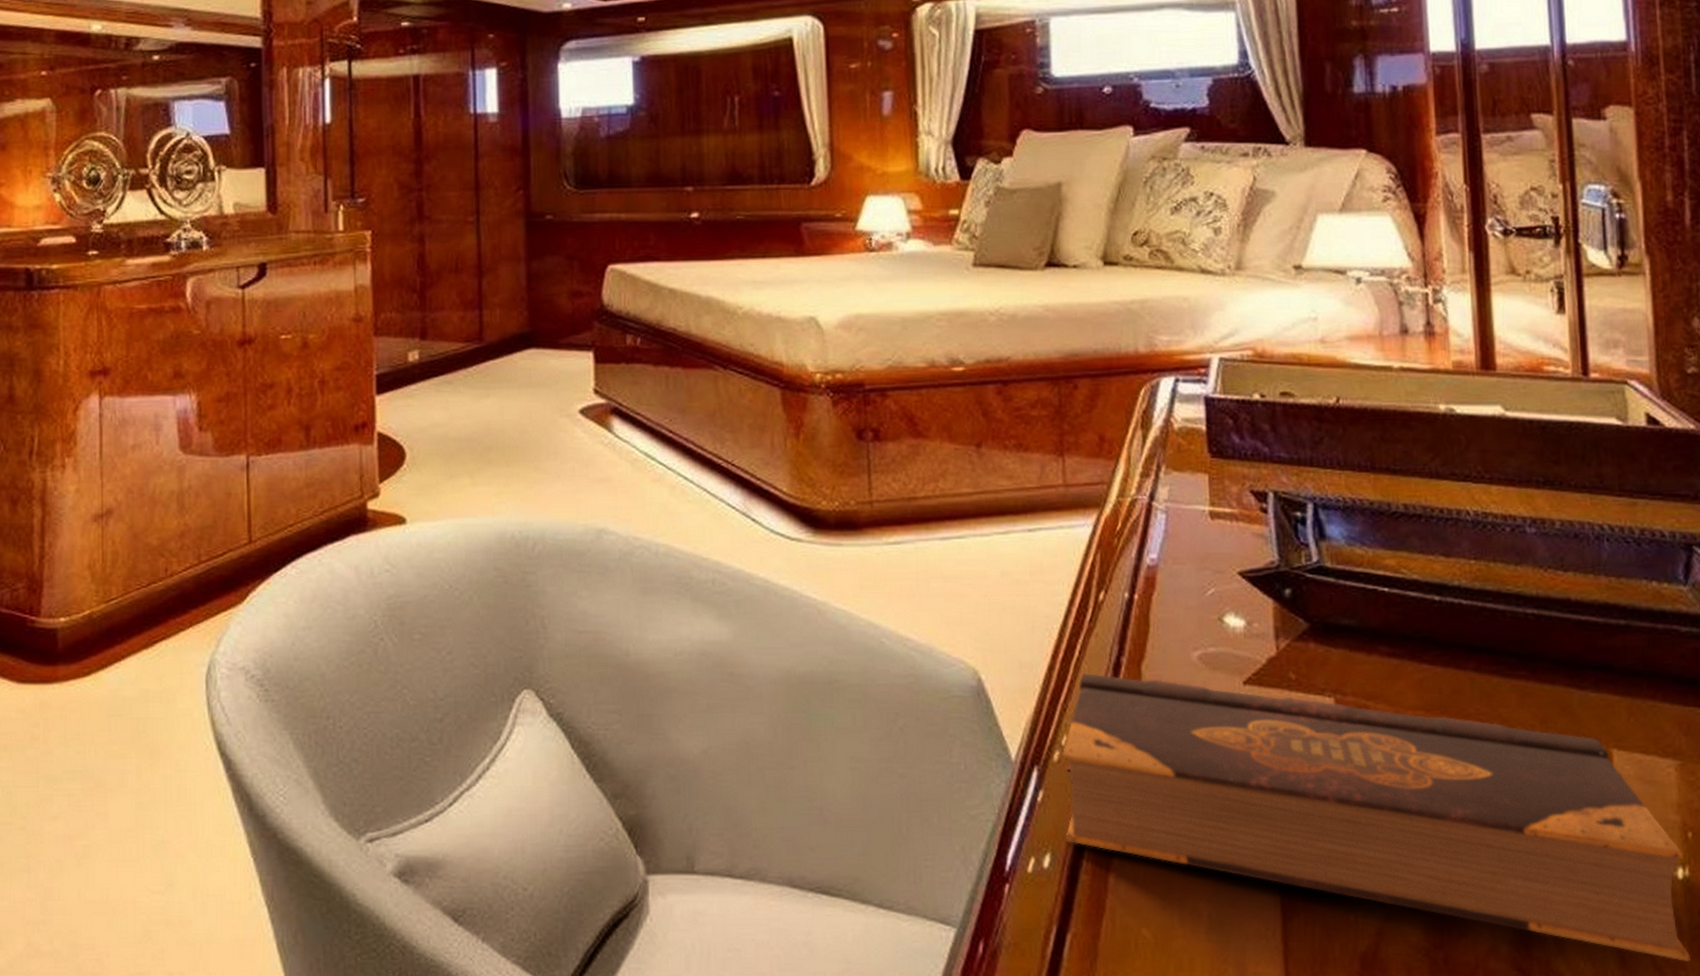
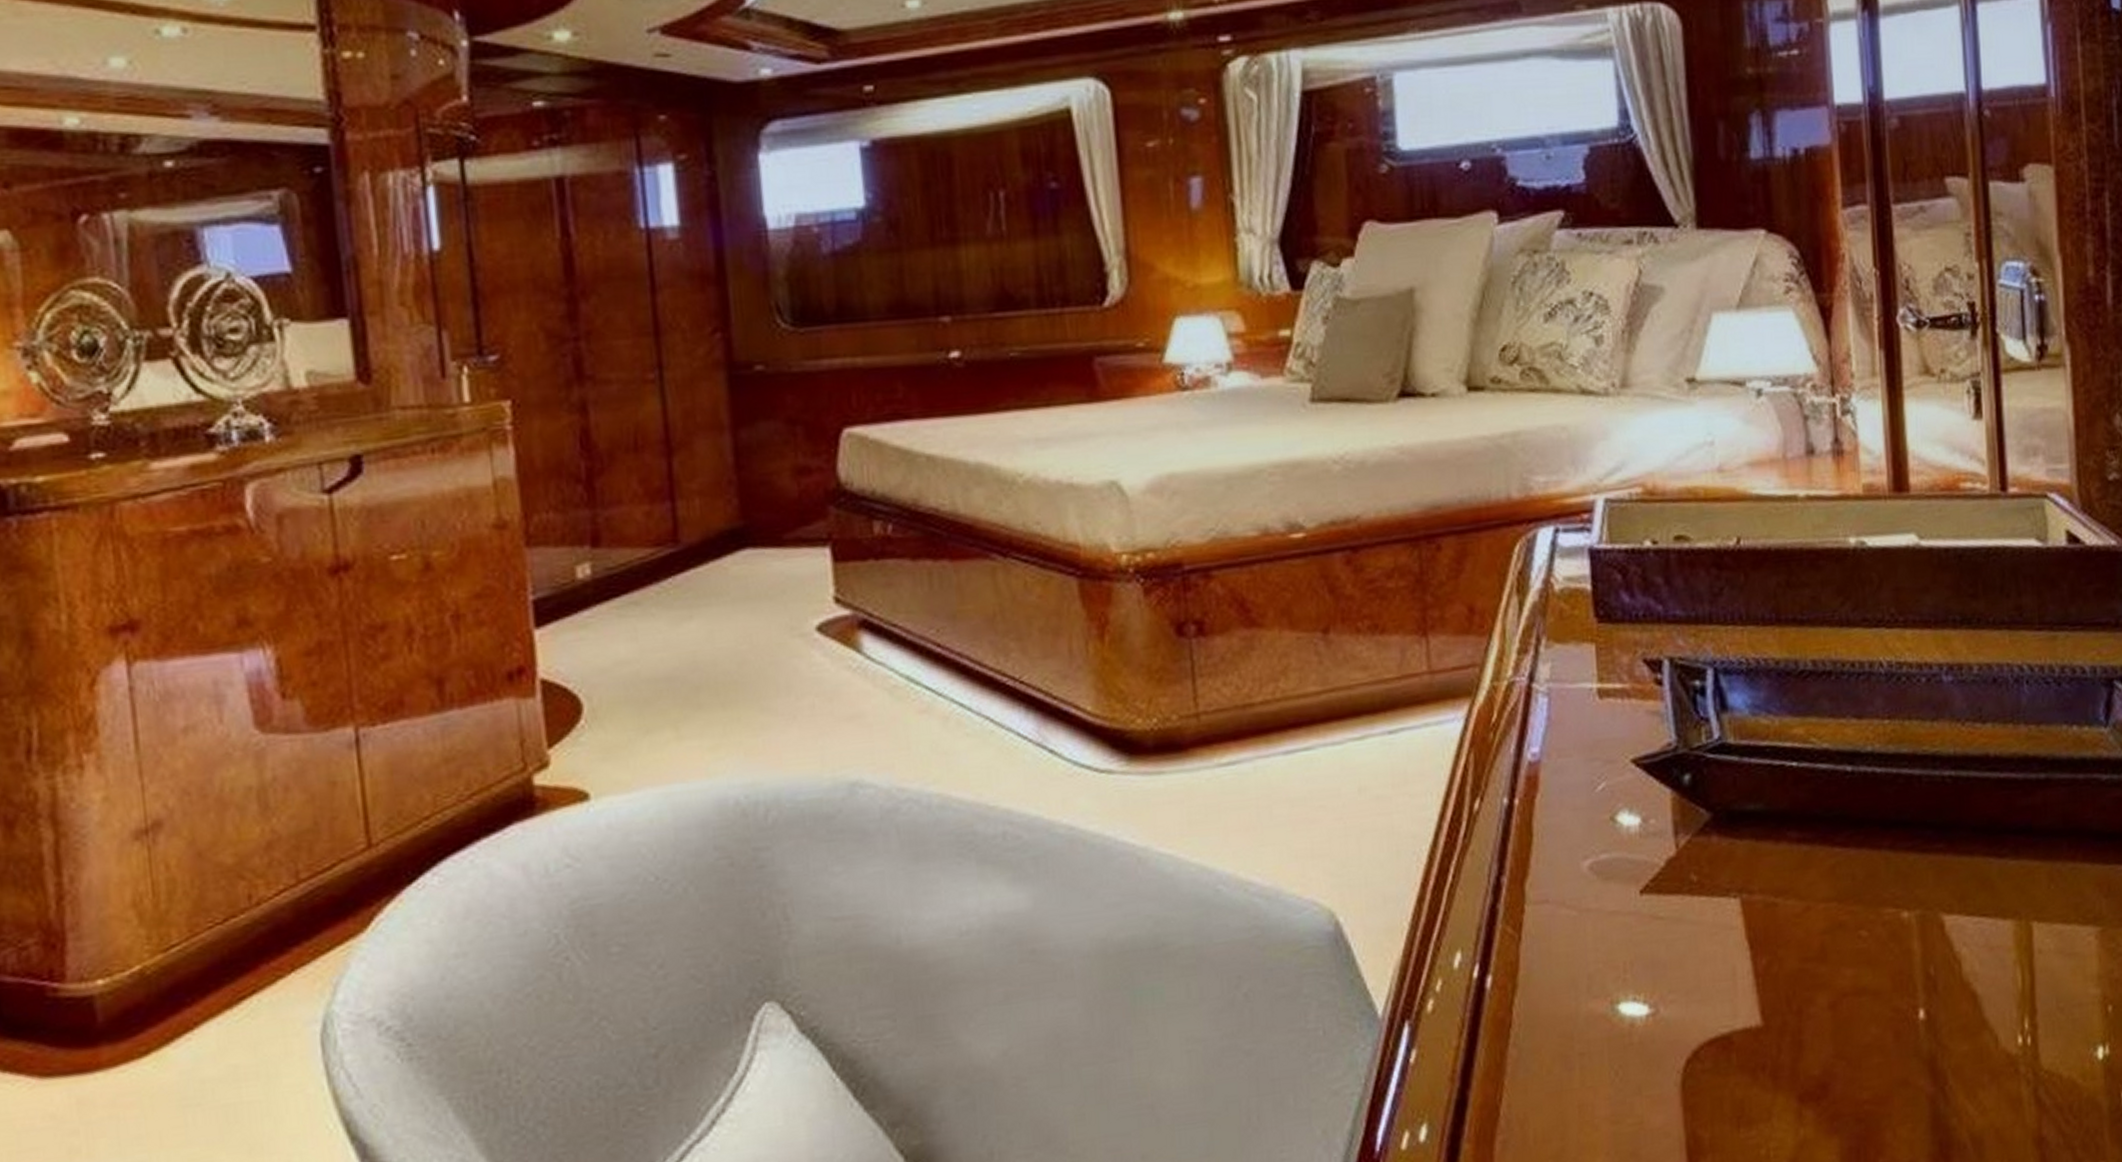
book: present [1061,672,1690,962] -> none [1436,899,2110,1150]

